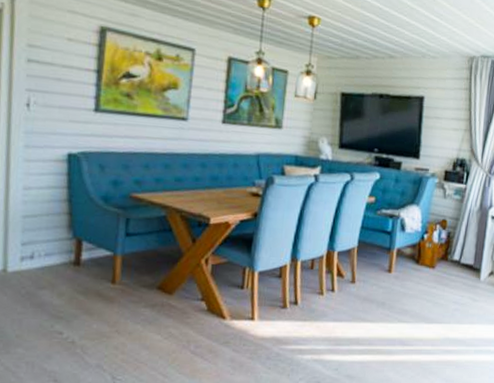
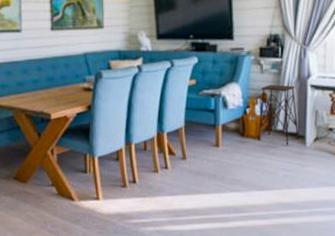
side table: none [432,211,476,277] -> present [258,85,300,145]

